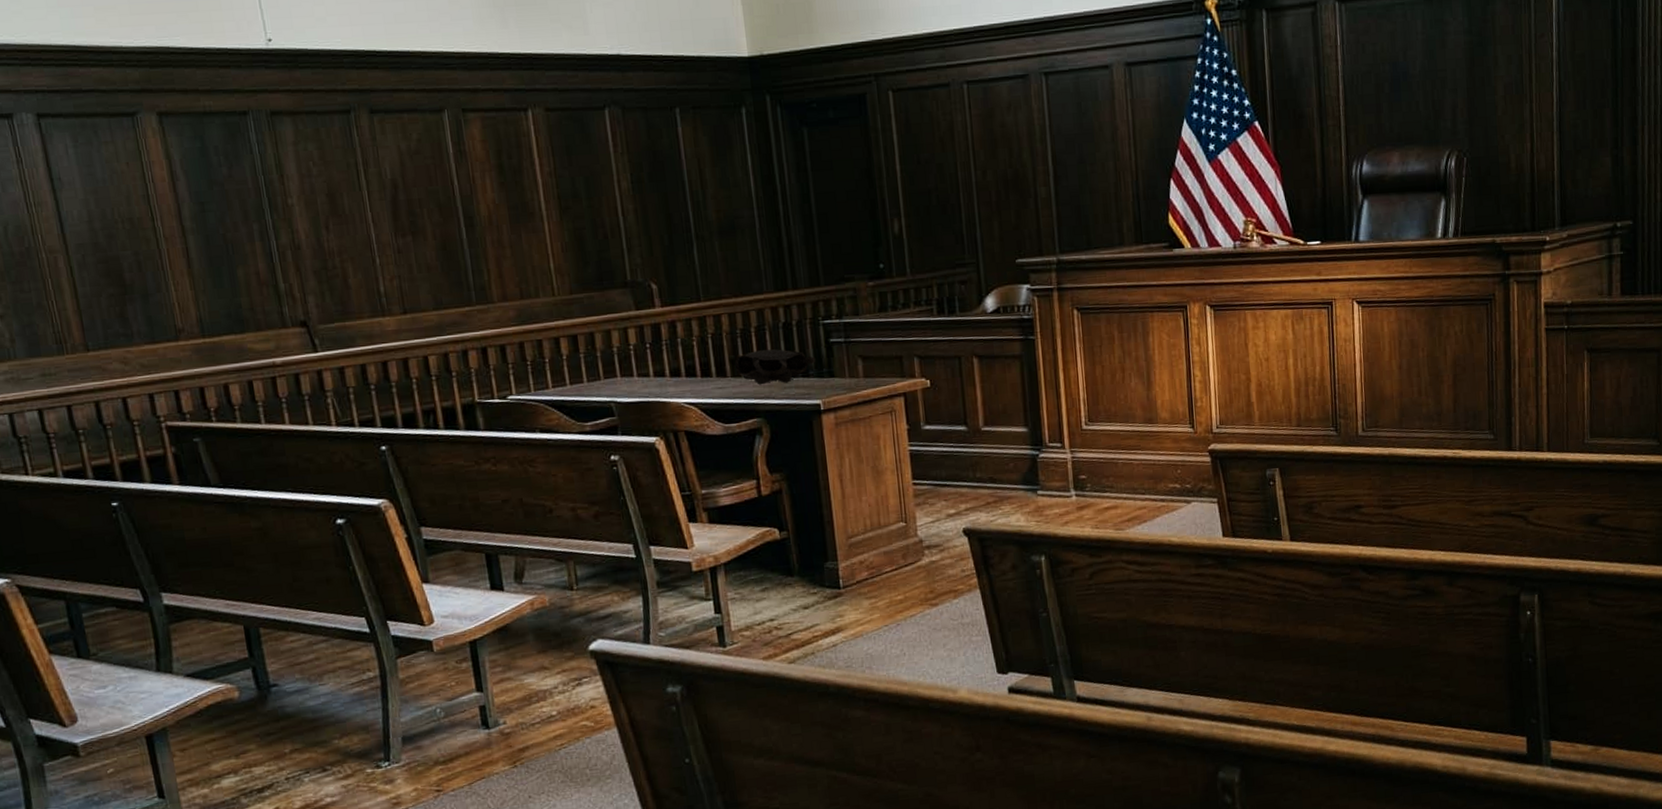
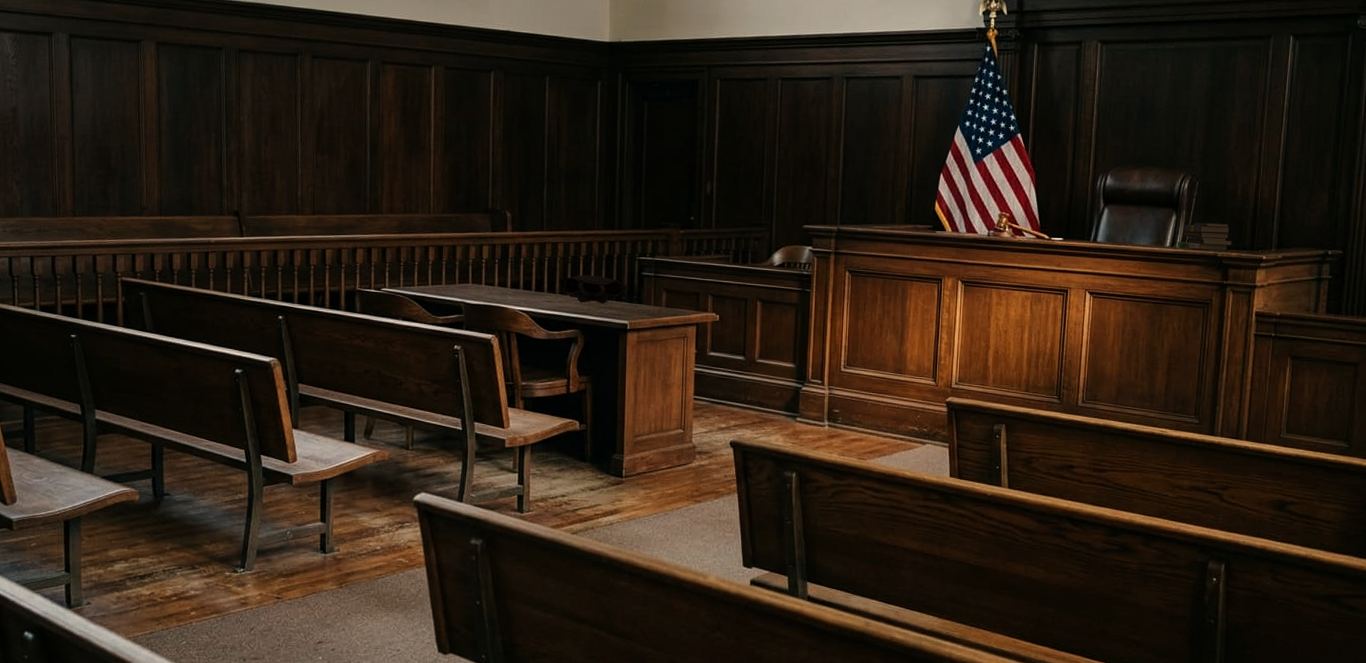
books: none [1450,204,1510,238] -> present [1177,222,1231,250]

